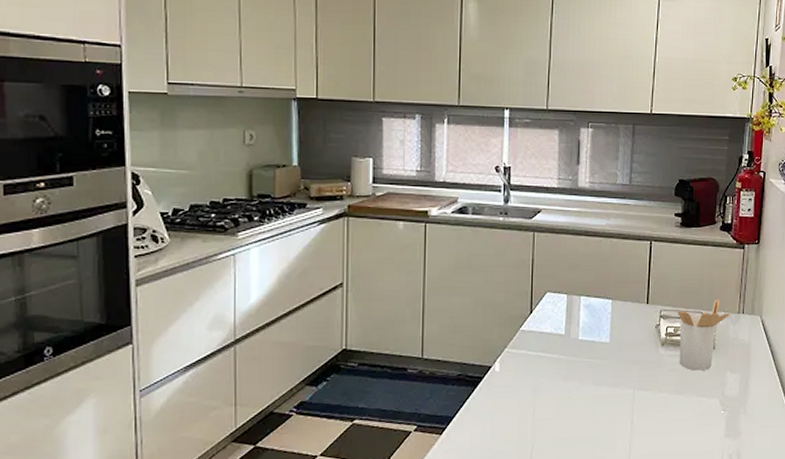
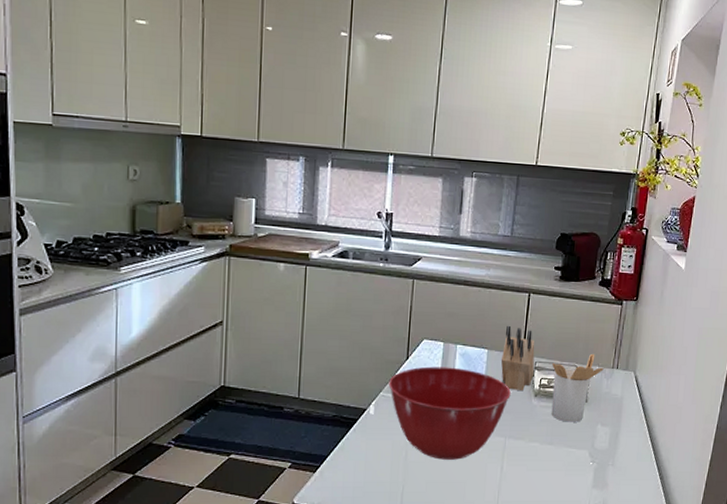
mixing bowl: none [513,319,637,415] -> present [388,366,511,460]
knife block: none [625,274,660,341] -> present [501,325,535,392]

